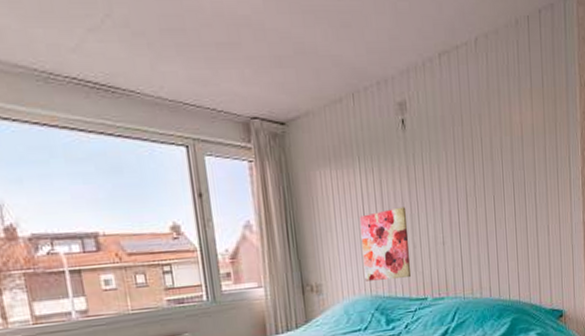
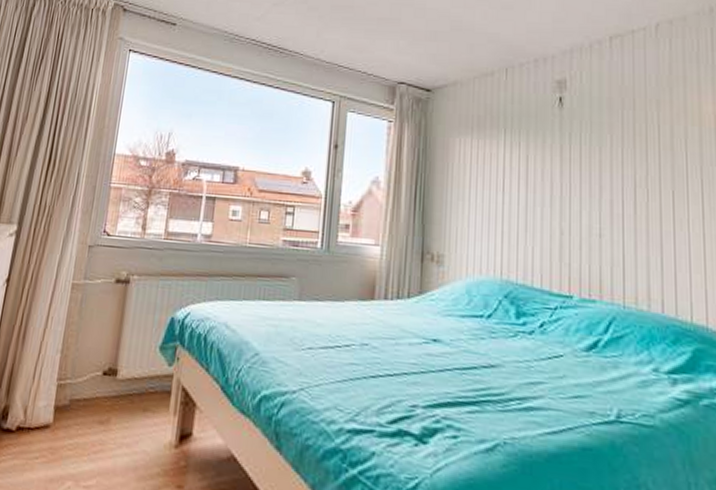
wall art: present [359,207,412,281] -> none [496,186,555,267]

